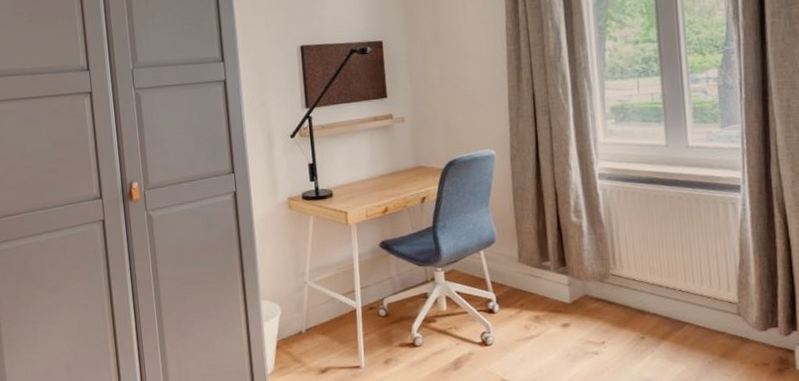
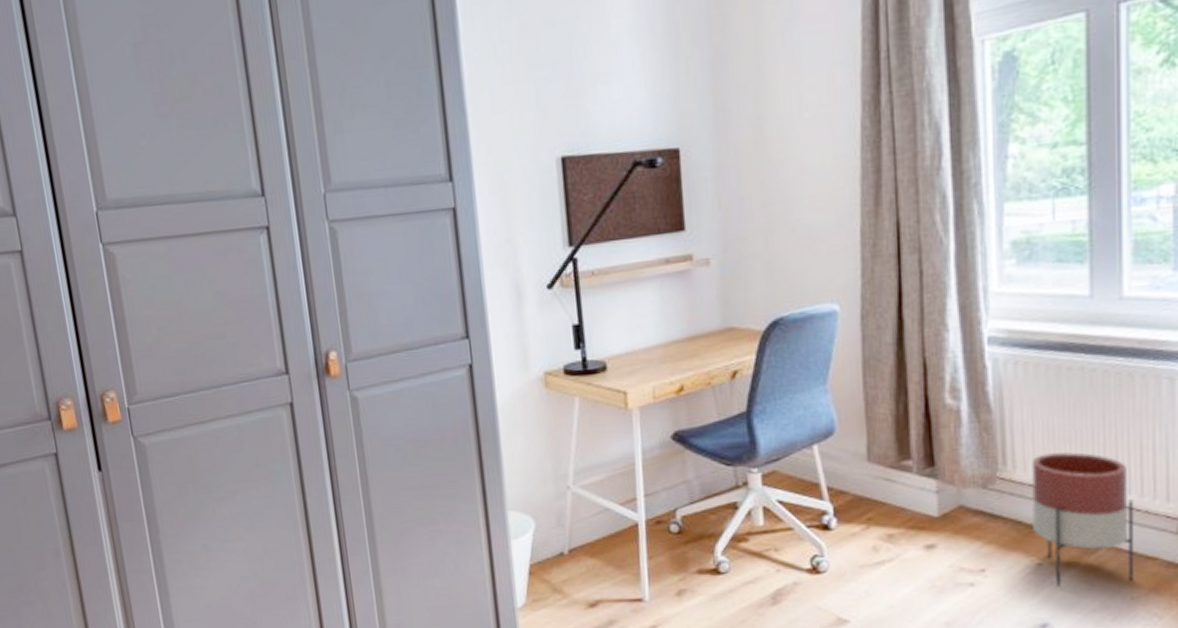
planter: none [633,255,709,354] -> present [1031,452,1135,587]

